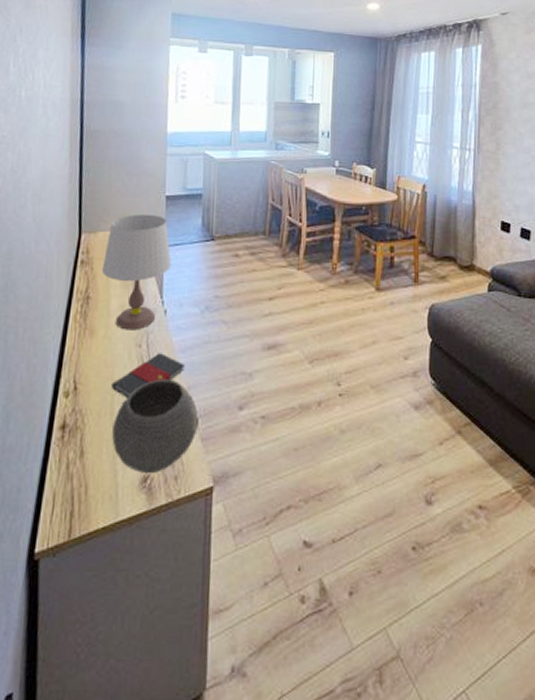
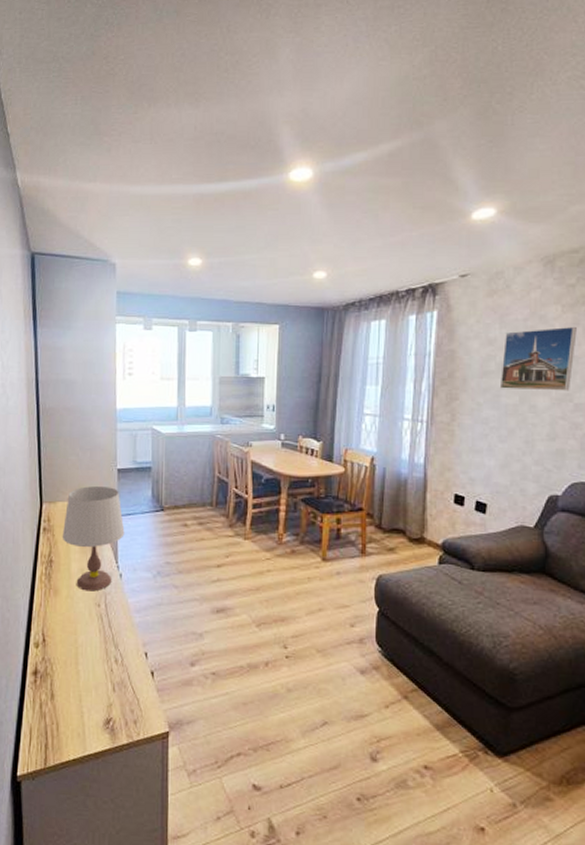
book: present [111,353,185,398] -> none [75,612,140,650]
bowl: present [112,379,198,474] -> none [78,635,154,717]

